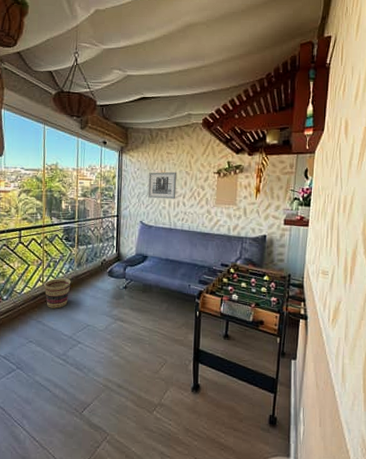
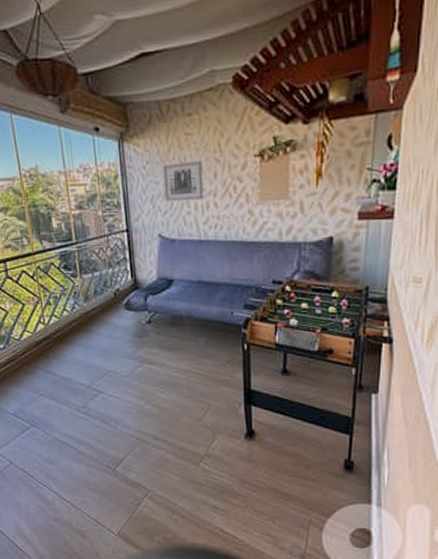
basket: present [44,278,71,309] -> none [46,317,80,355]

